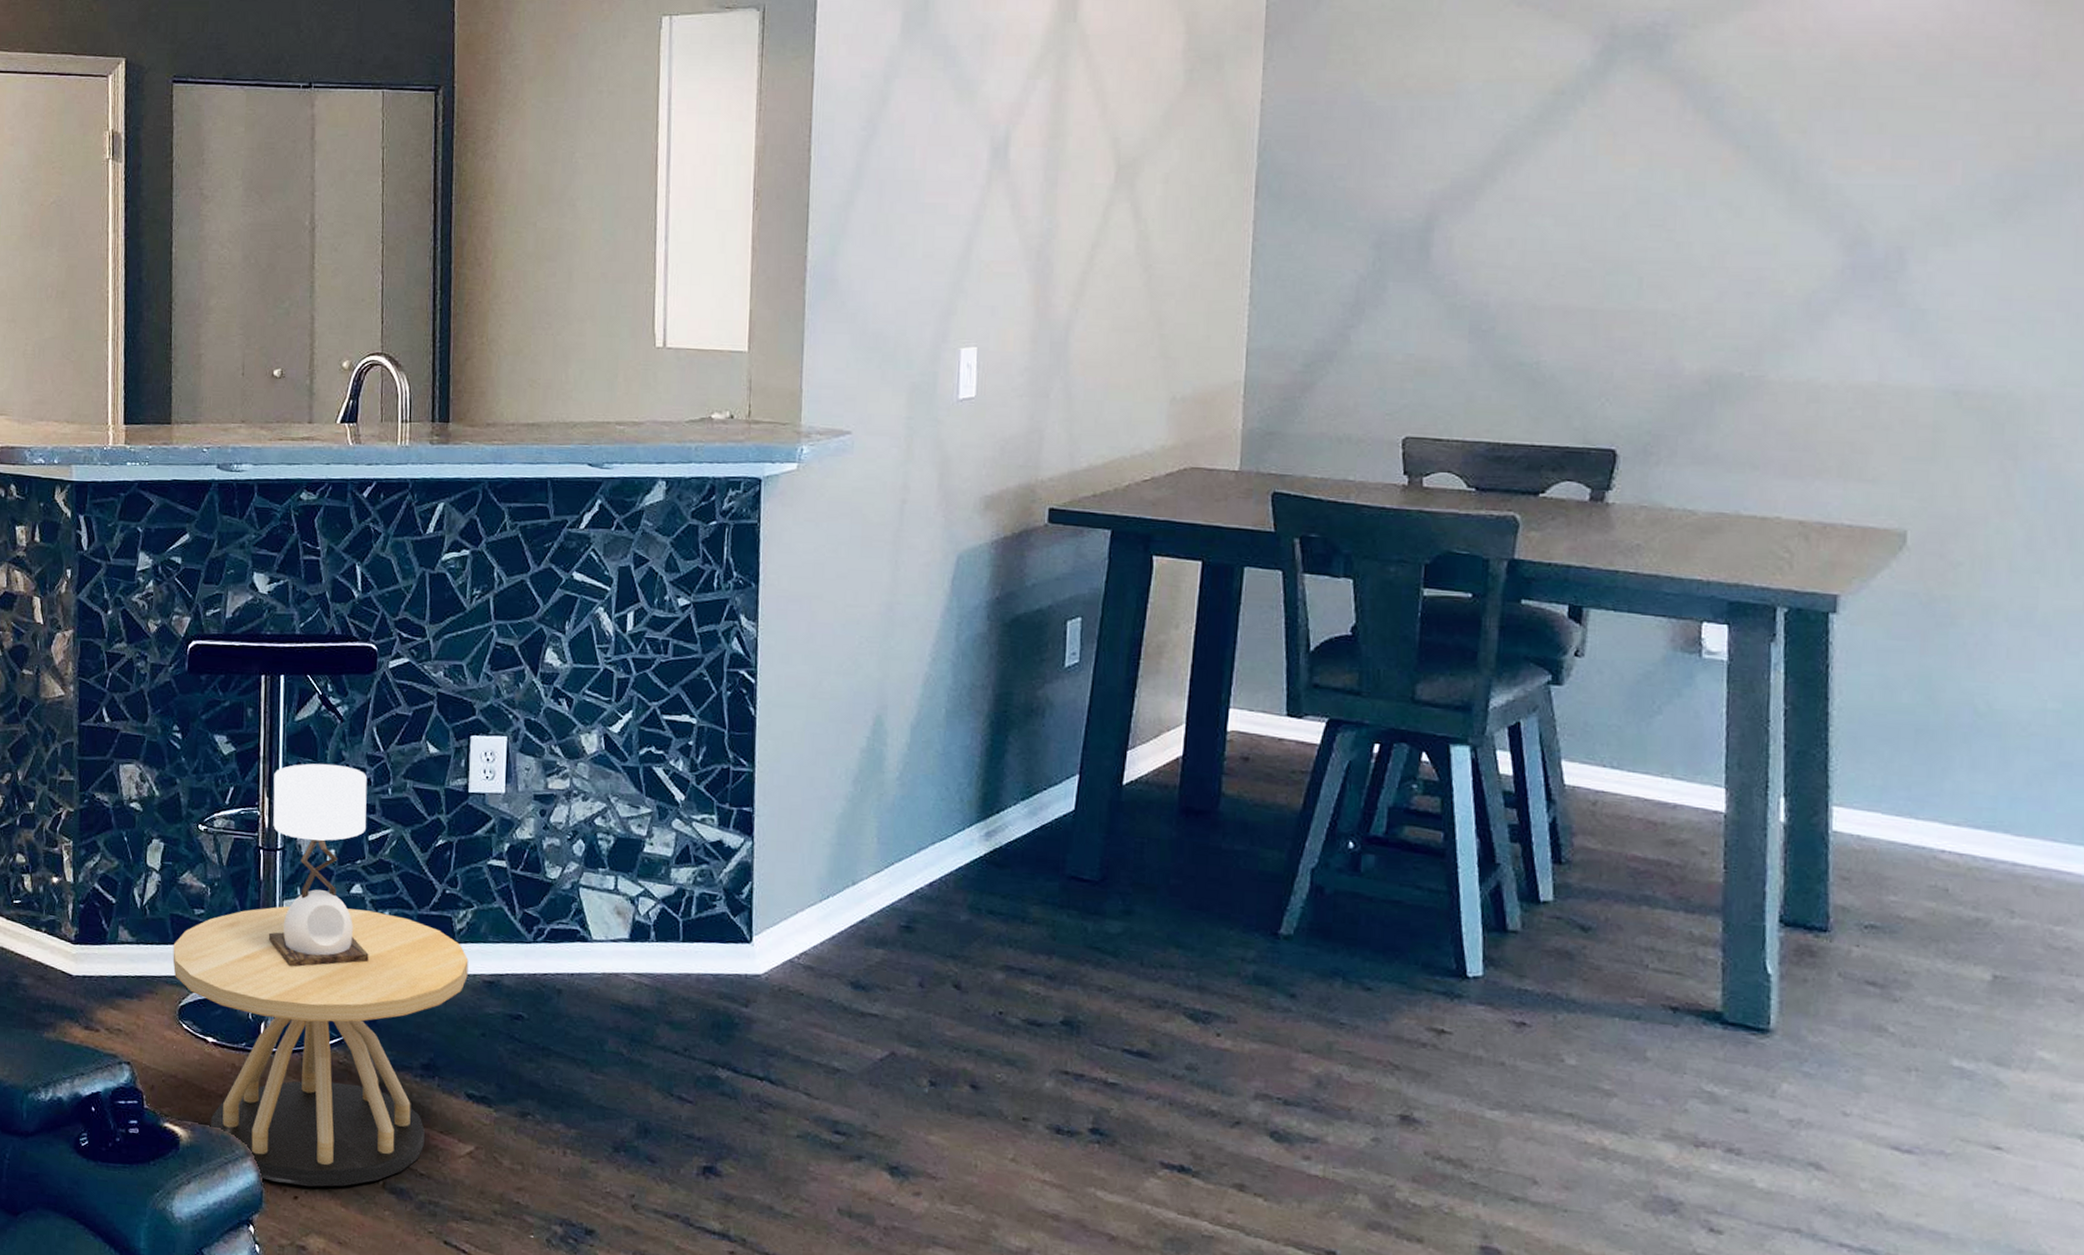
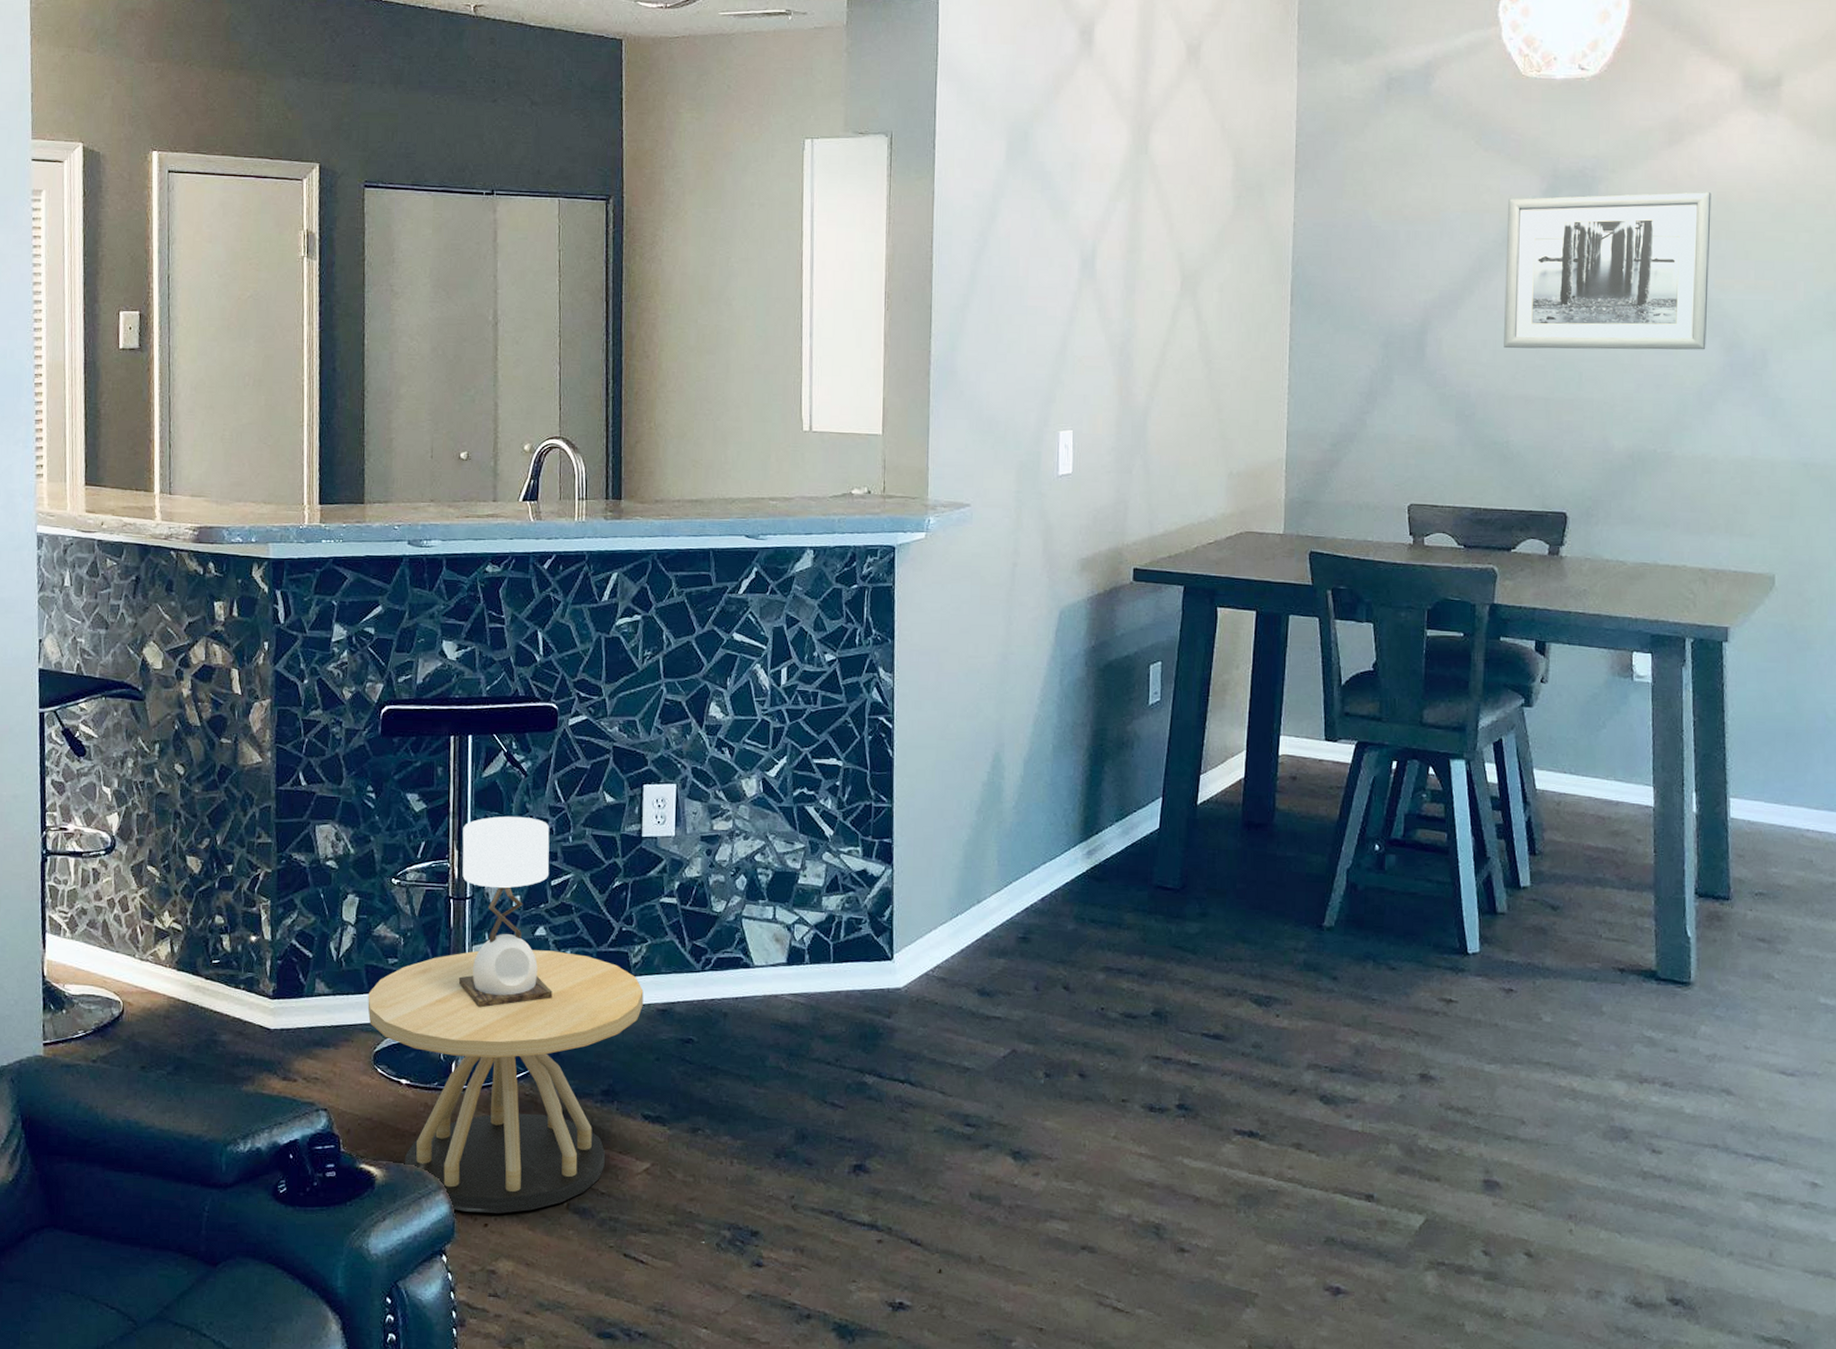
wall art: none [1536,50,1833,249] -> present [1504,192,1712,350]

